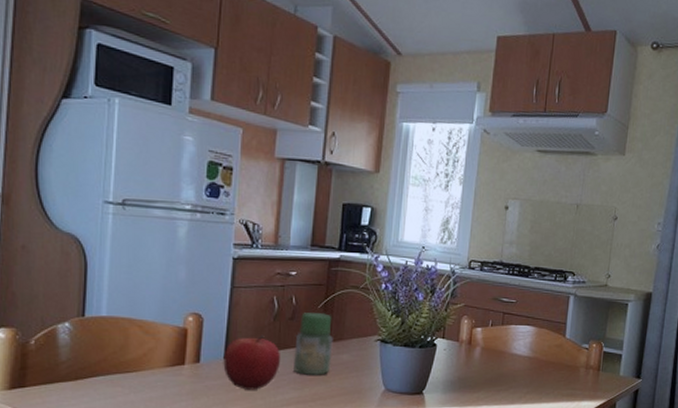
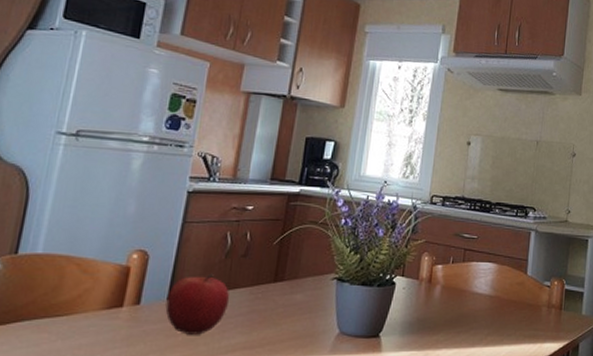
jar: present [293,313,333,375] -> none [242,249,288,317]

